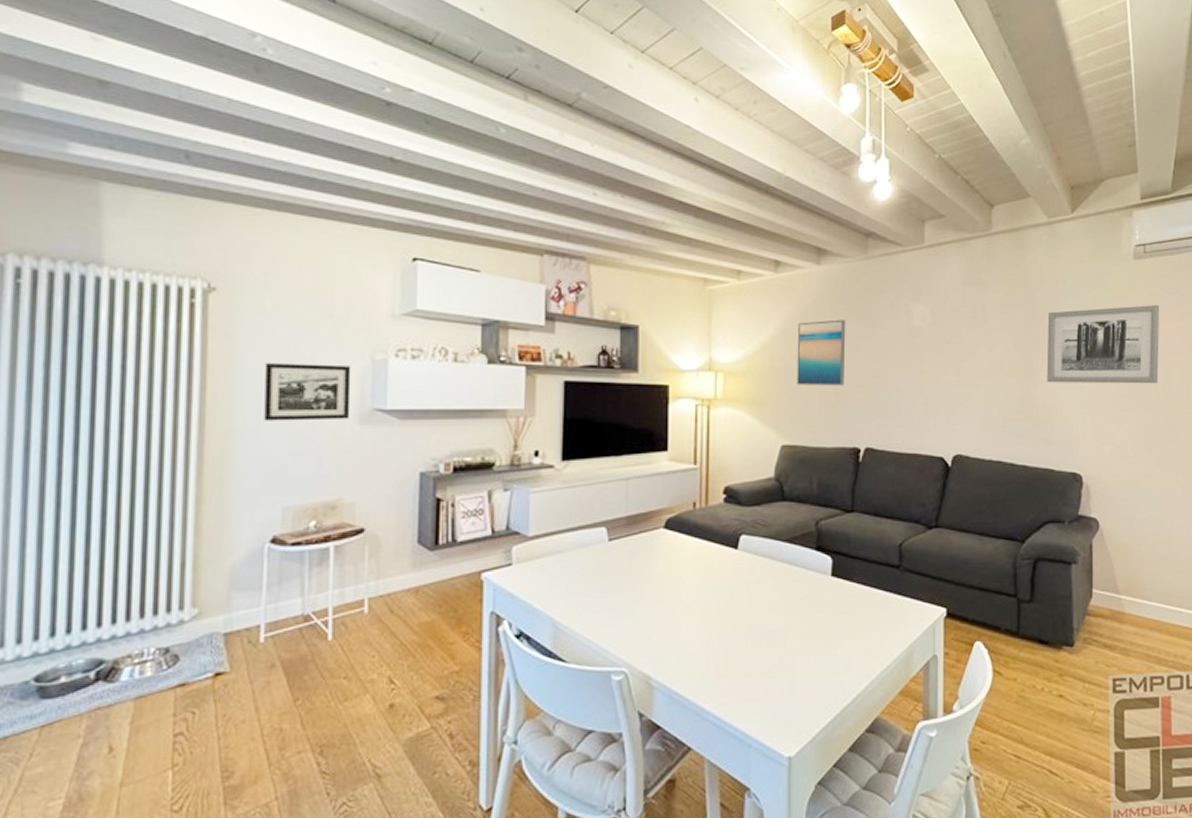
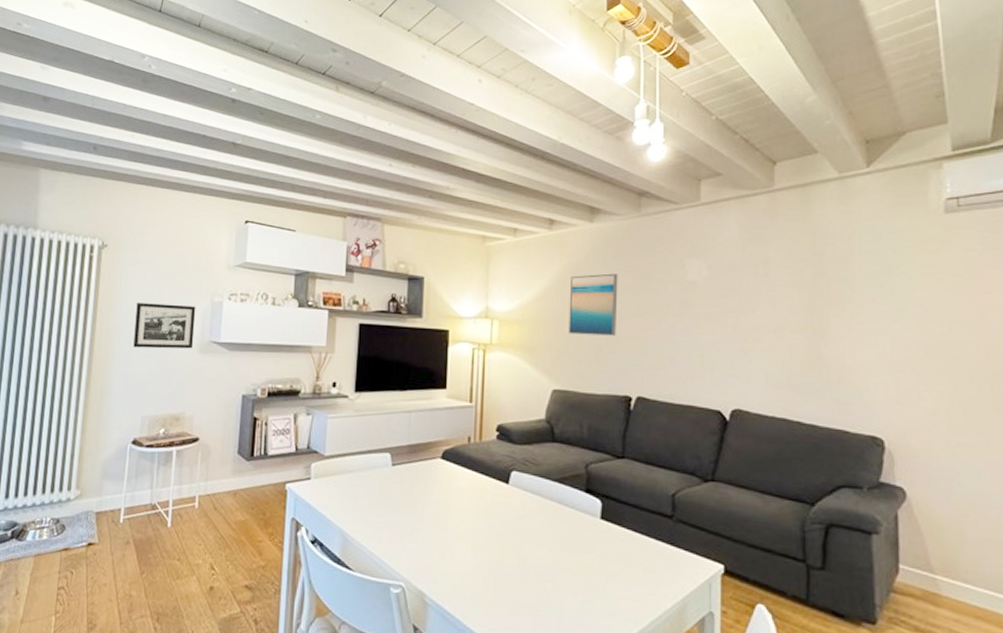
wall art: present [1046,304,1160,384] -> none [839,260,980,346]

